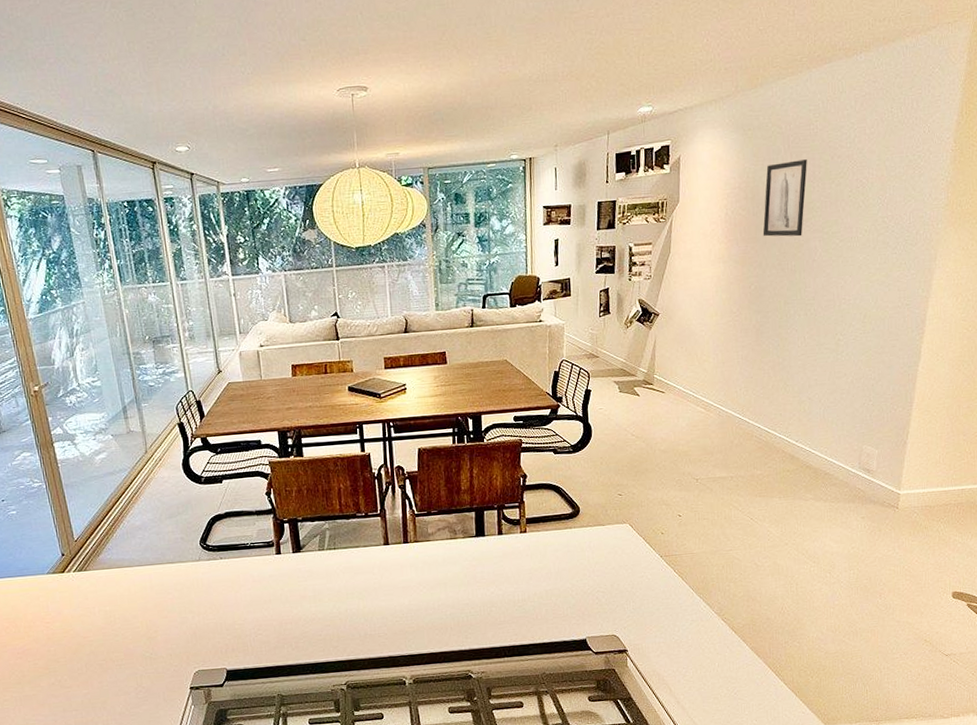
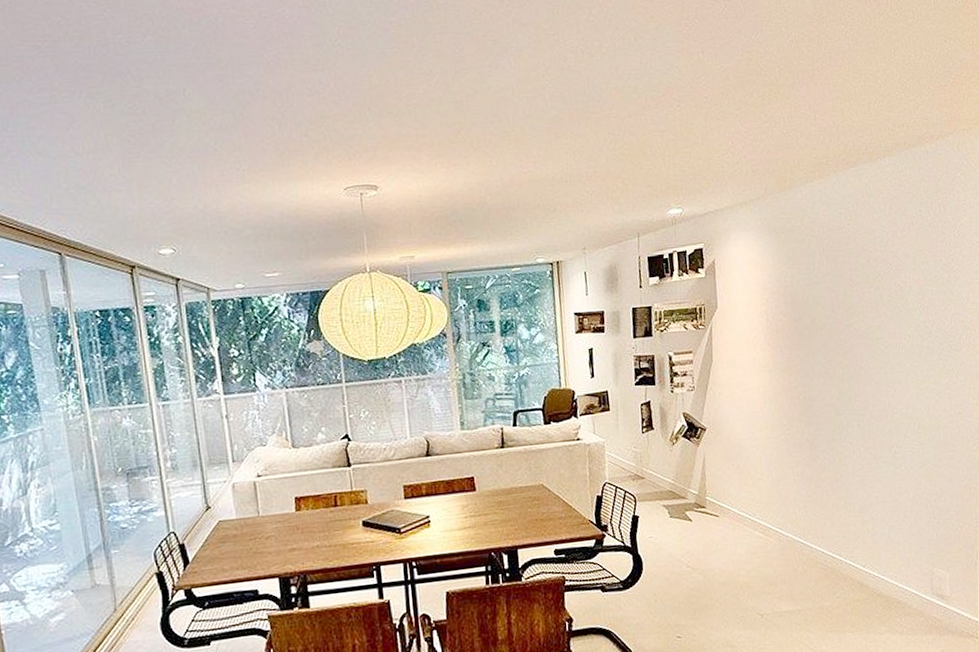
wall art: present [763,159,807,237] -> none [803,263,847,343]

